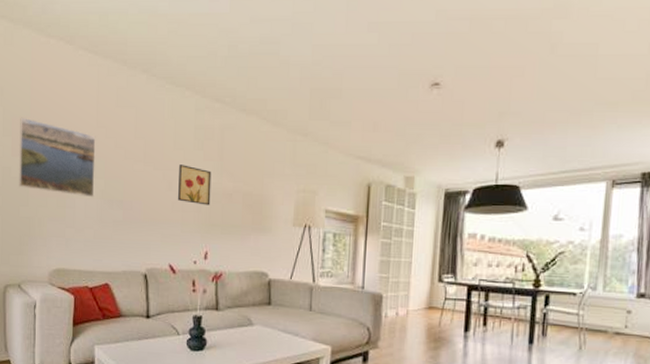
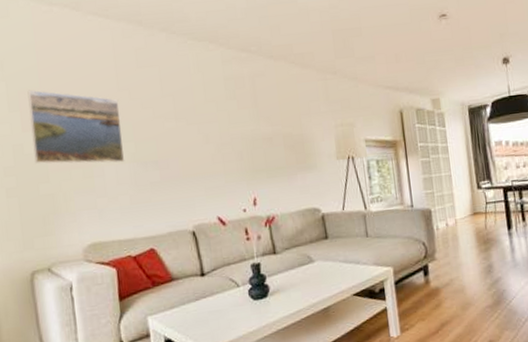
wall art: present [178,164,212,206] -> none [213,116,252,153]

